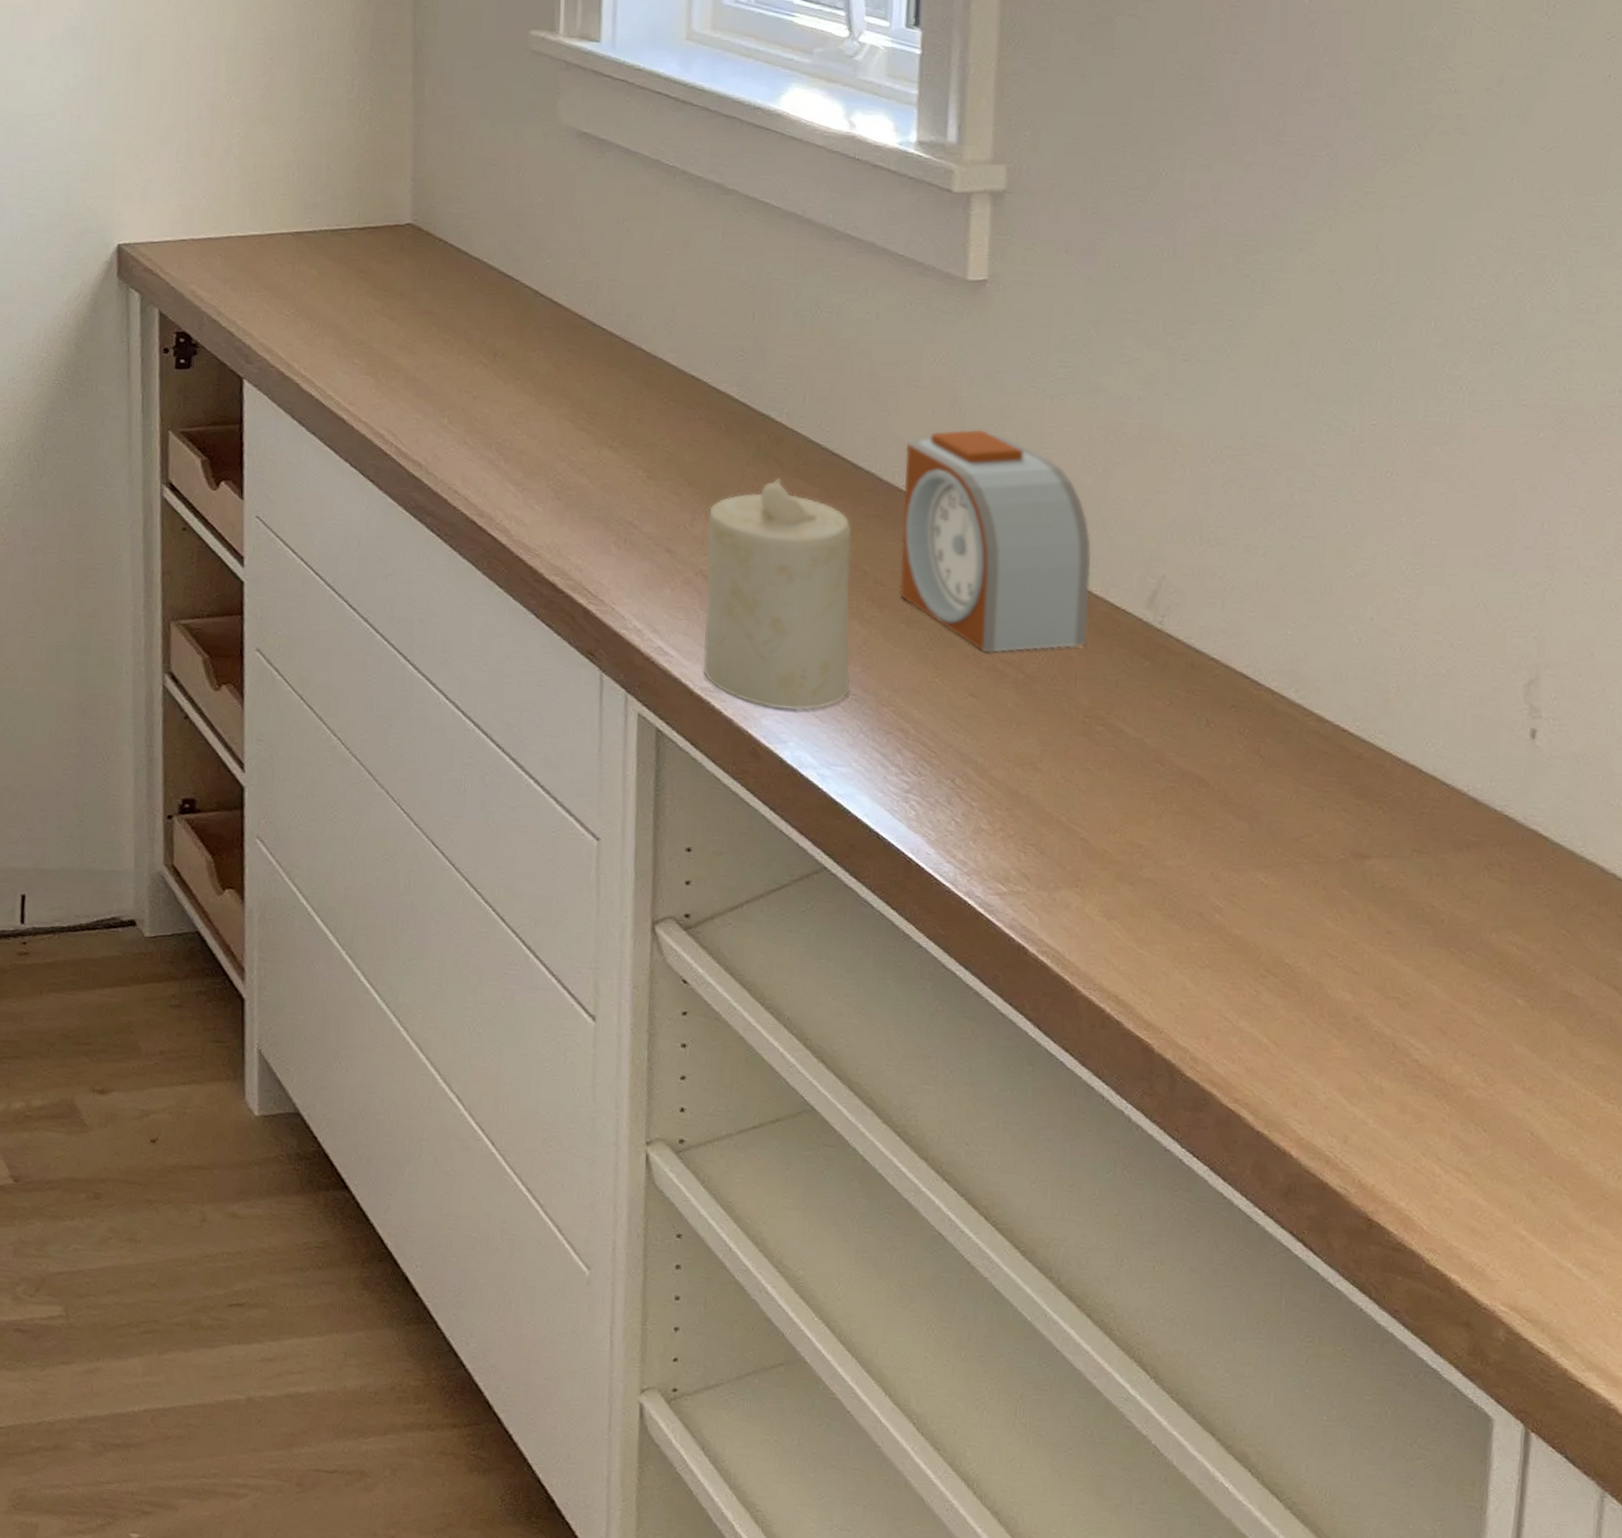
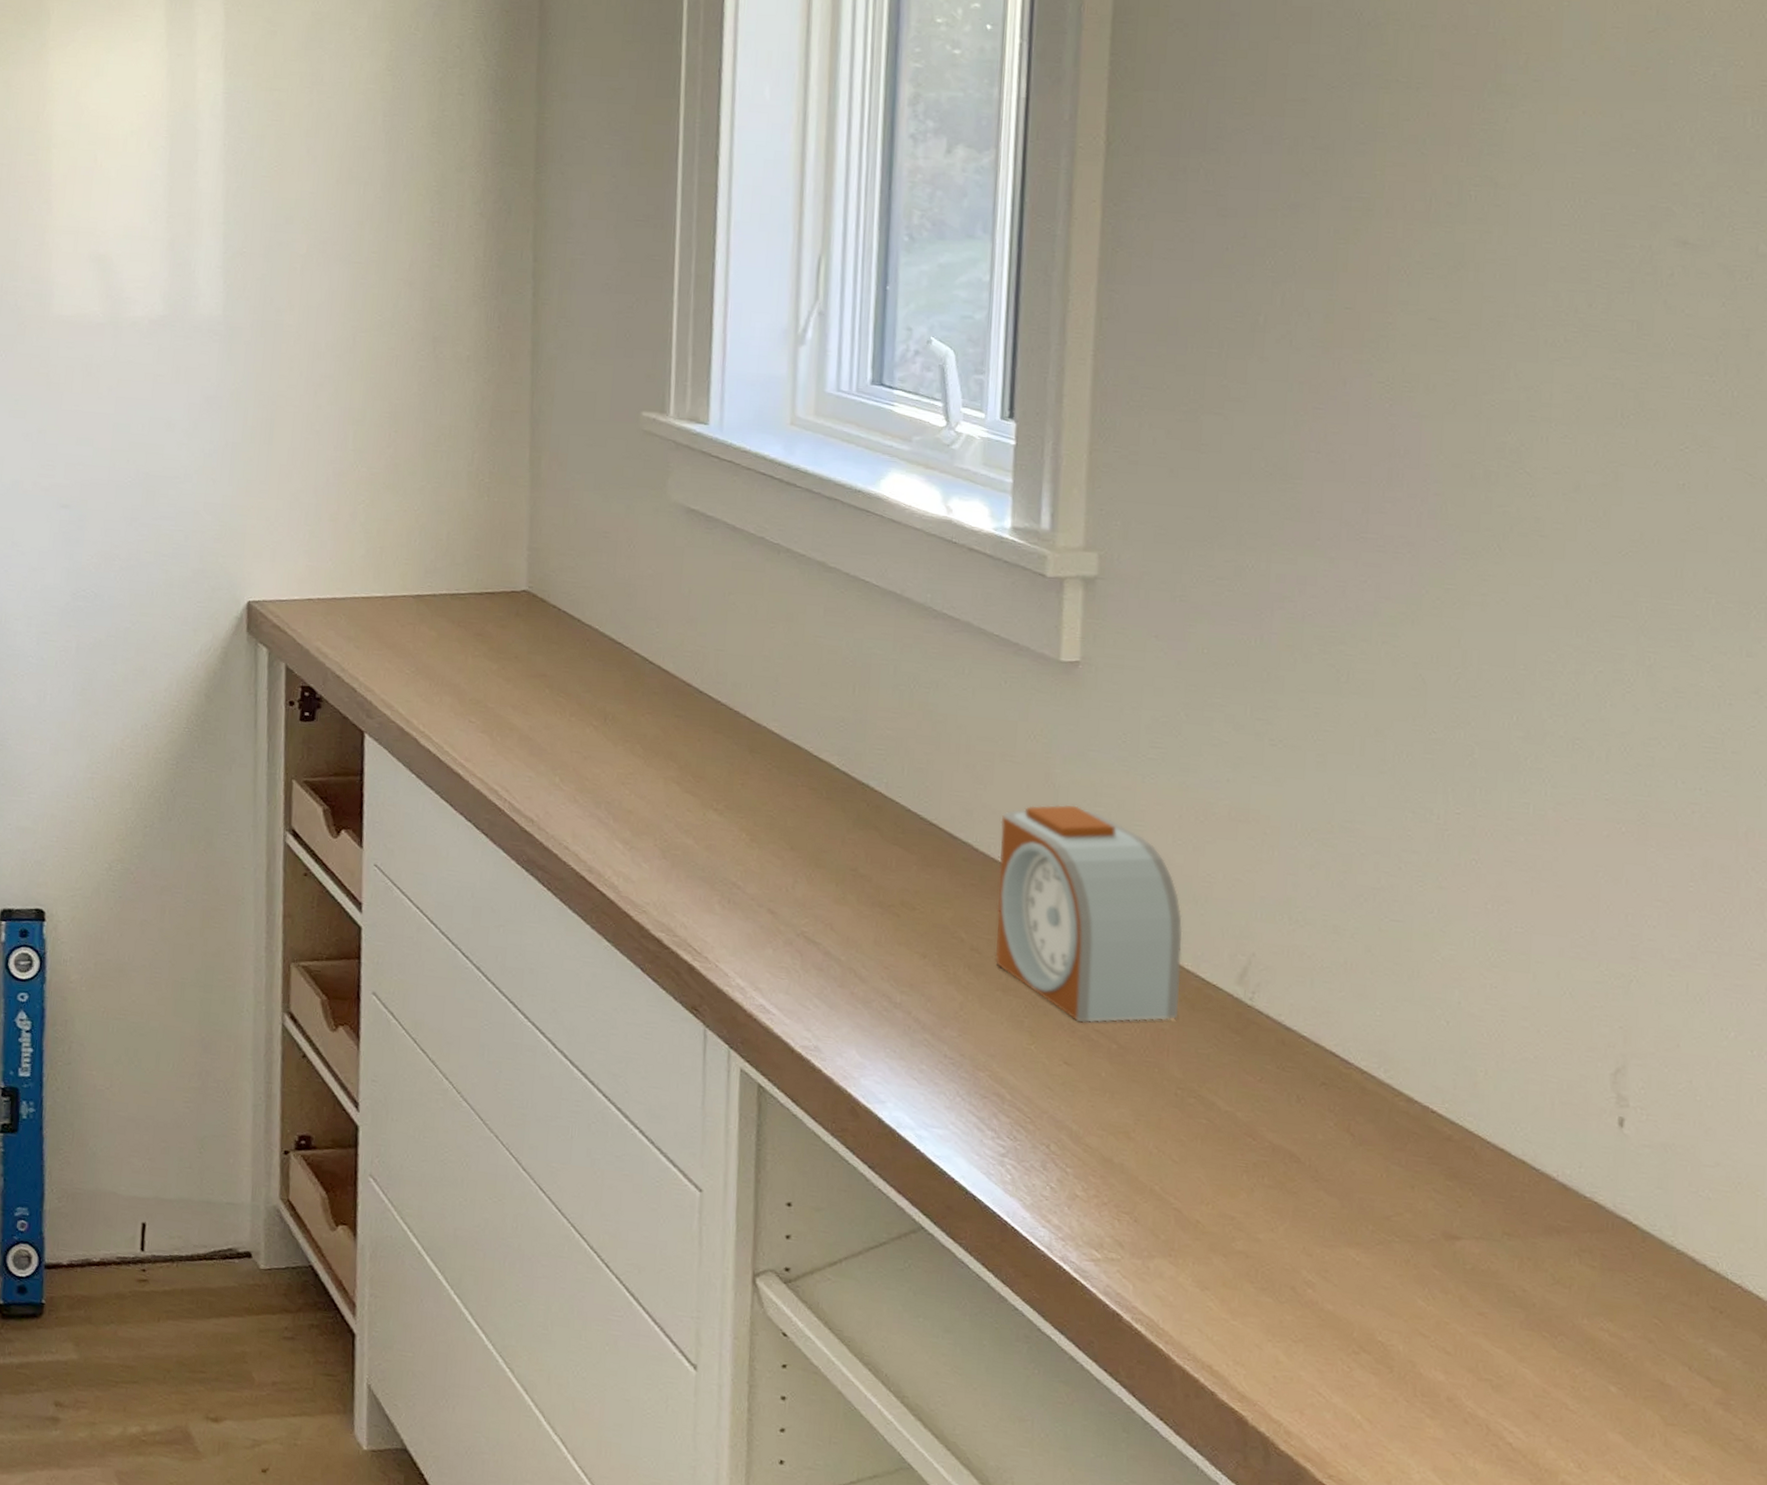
candle: present [703,477,851,711] -> none [803,845,948,1072]

